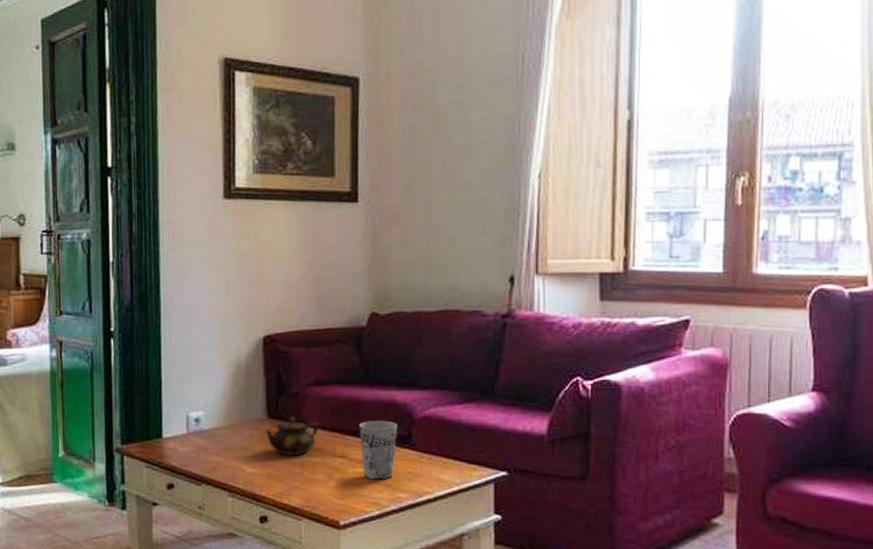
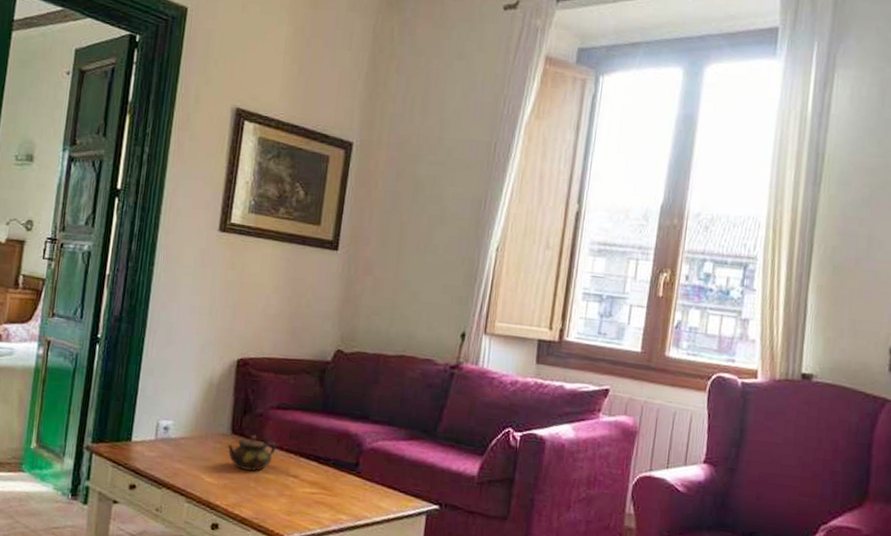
cup: present [359,420,398,481] -> none [311,446,348,502]

